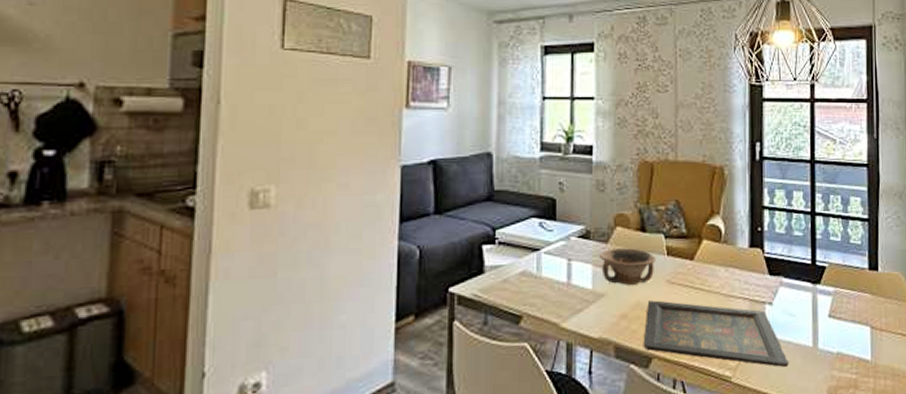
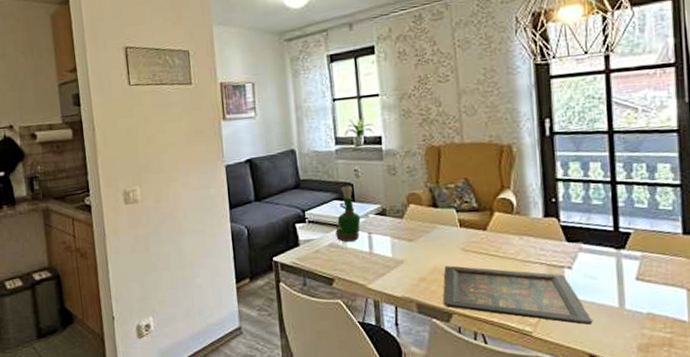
grog bottle: none [530,200,561,269] -> present [335,185,361,242]
bowl: present [600,248,655,285] -> none [396,222,449,253]

